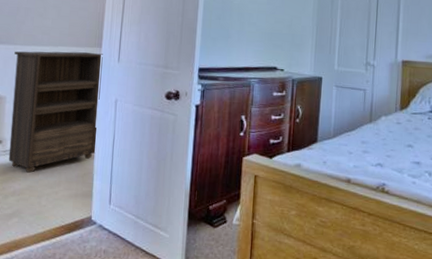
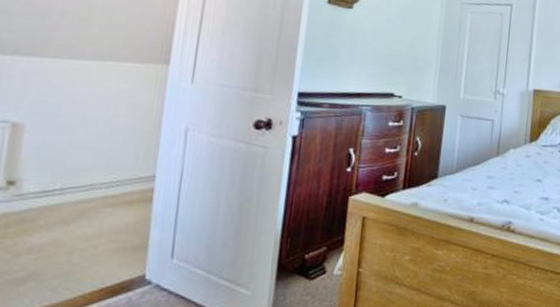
bookshelf: present [8,51,103,173] -> none [23,65,171,223]

